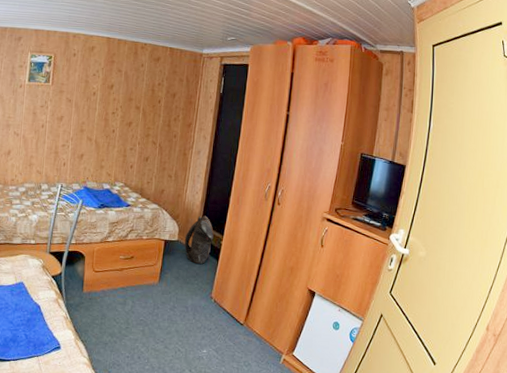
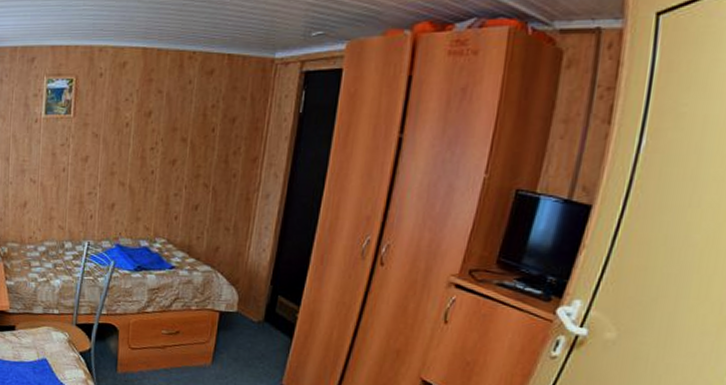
backpack: present [184,215,214,264] -> none [245,280,287,343]

